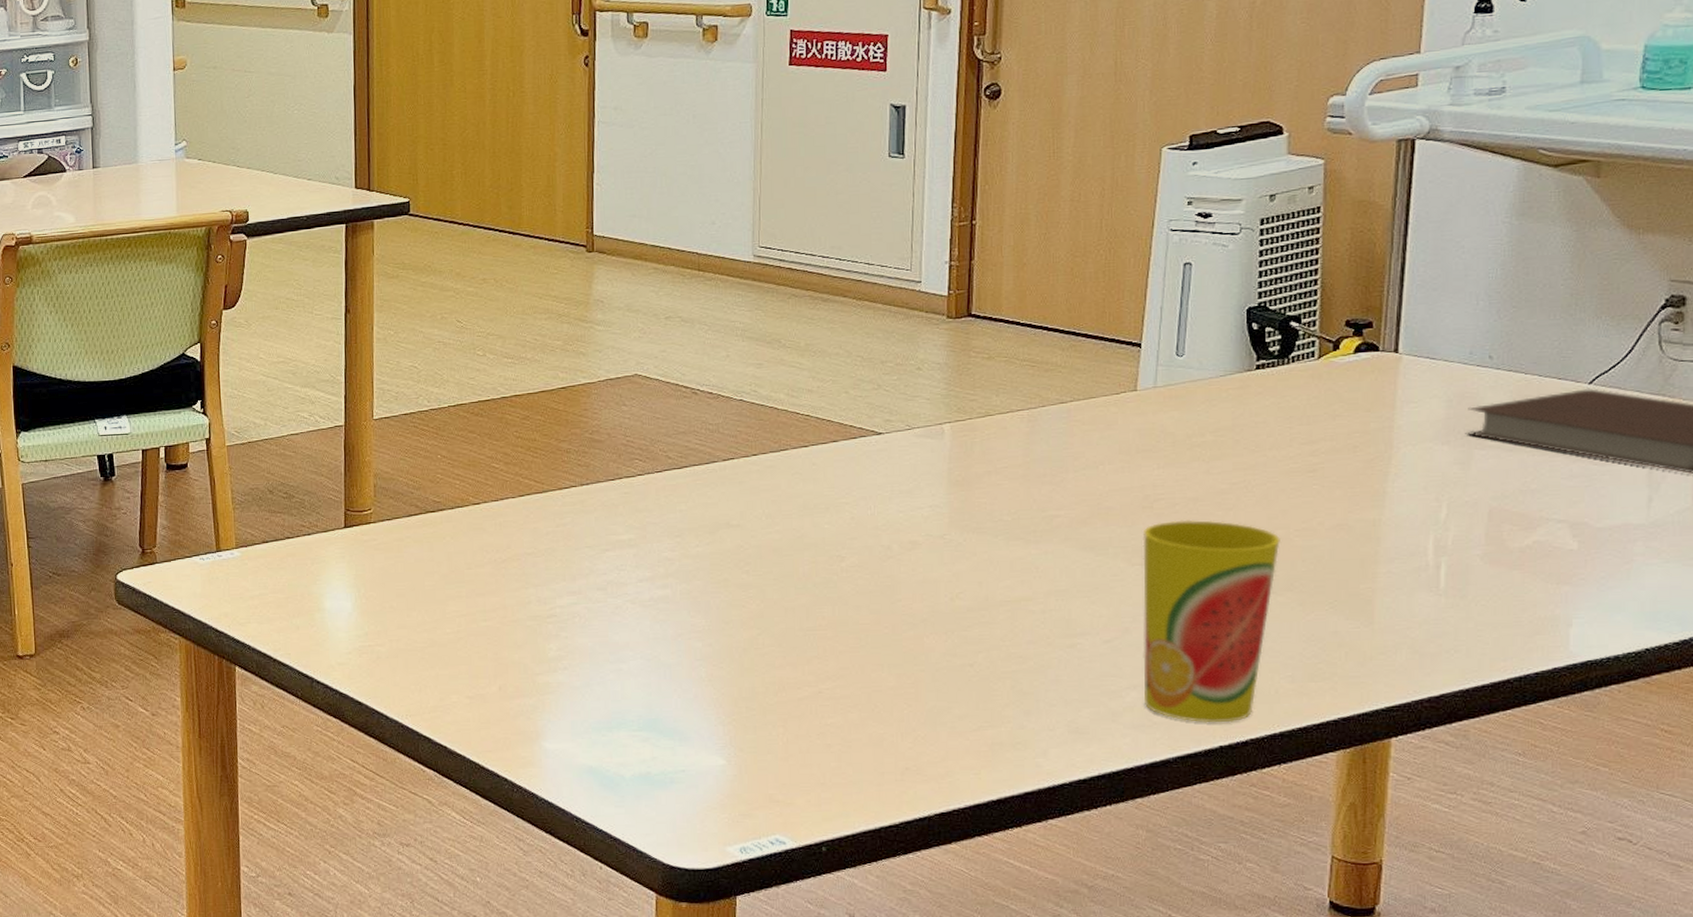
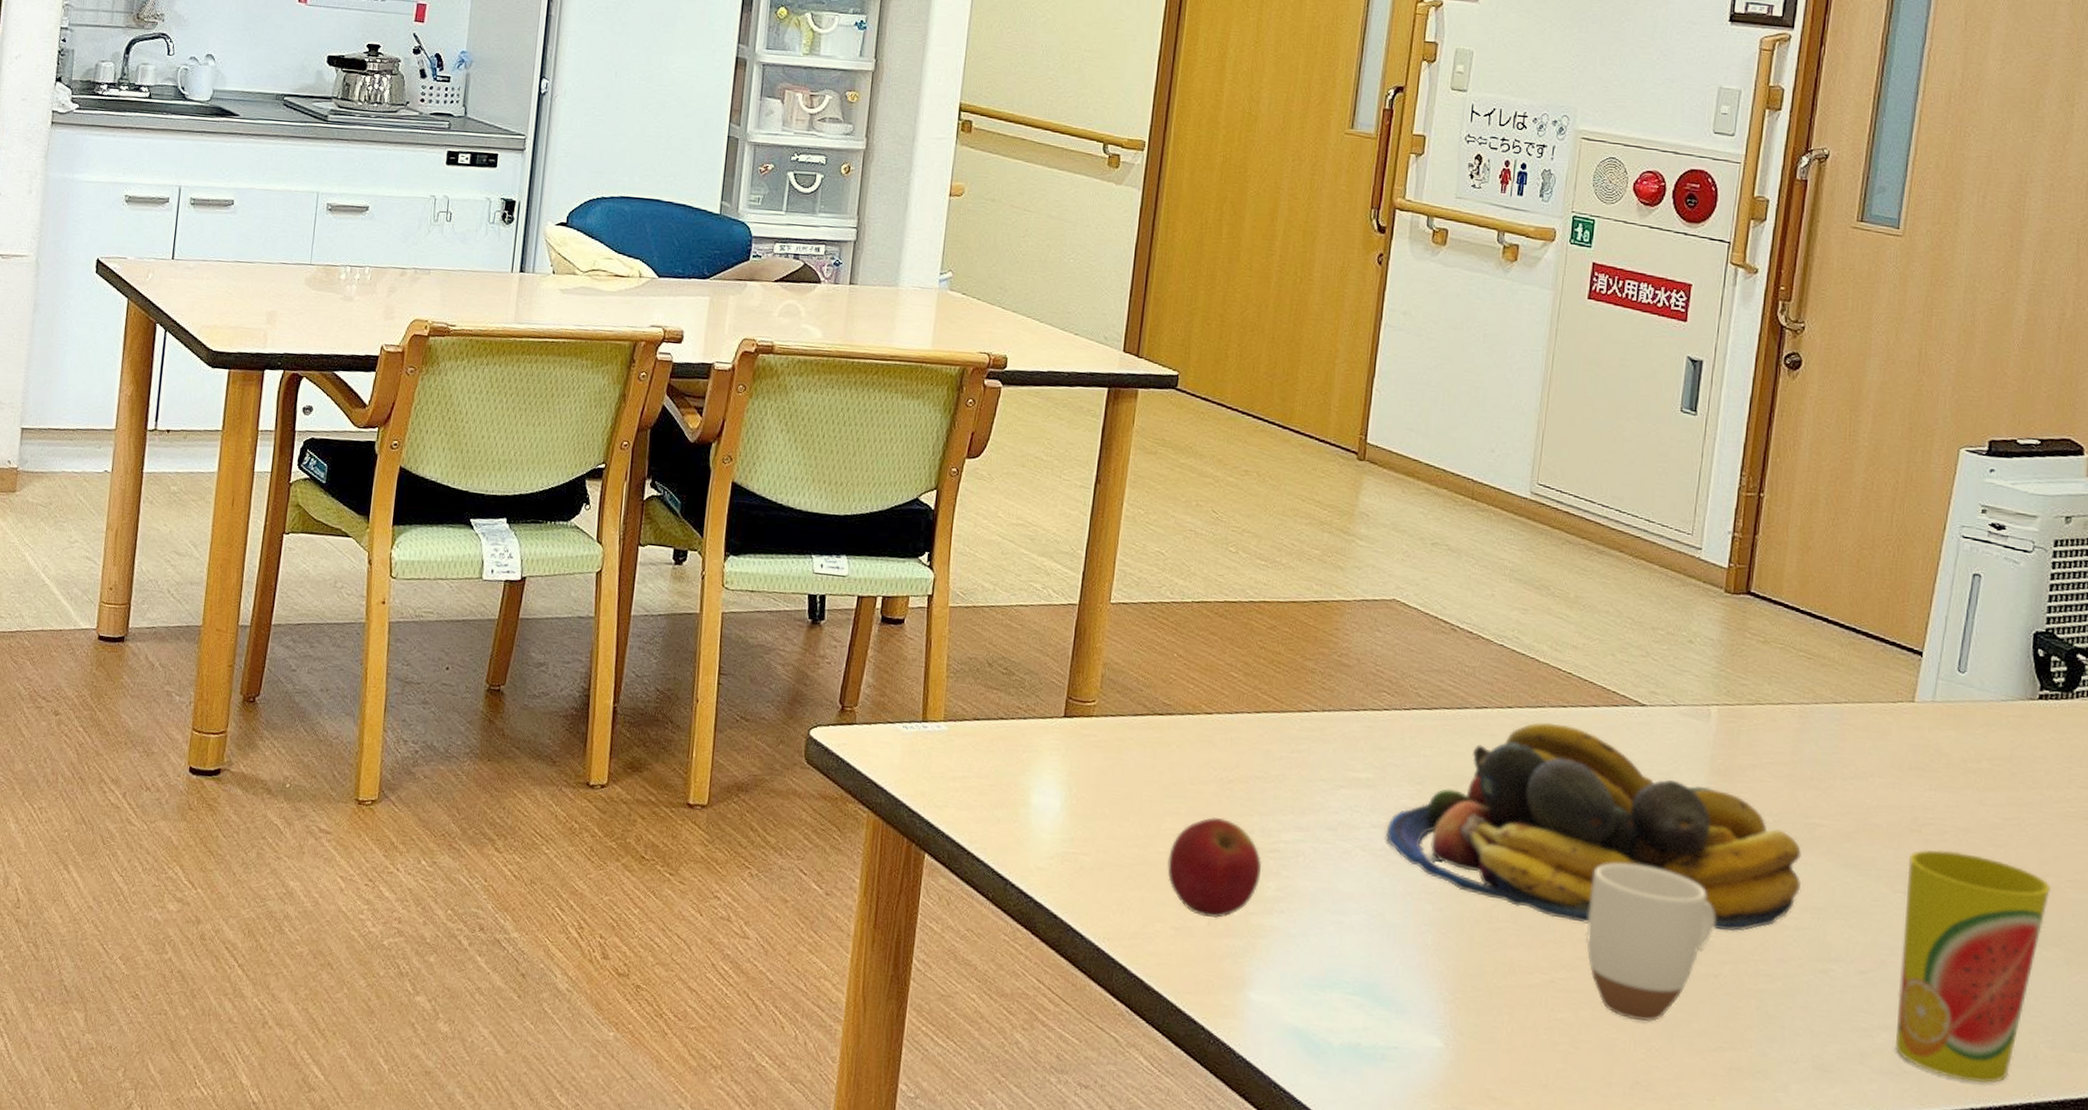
apple: none [456,594,542,684] -> present [1167,817,1262,919]
fruit bowl: none [652,463,1044,637] -> present [1386,722,1802,932]
mug: none [846,577,967,715] -> present [1586,862,1716,1022]

